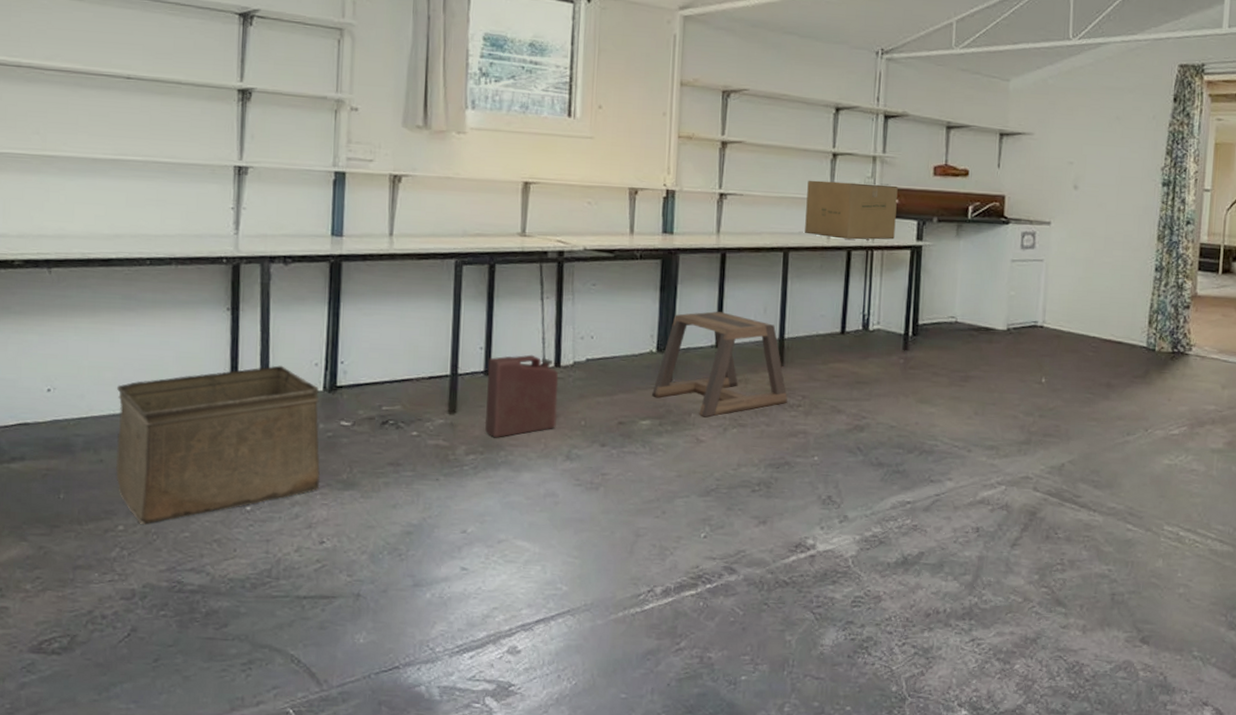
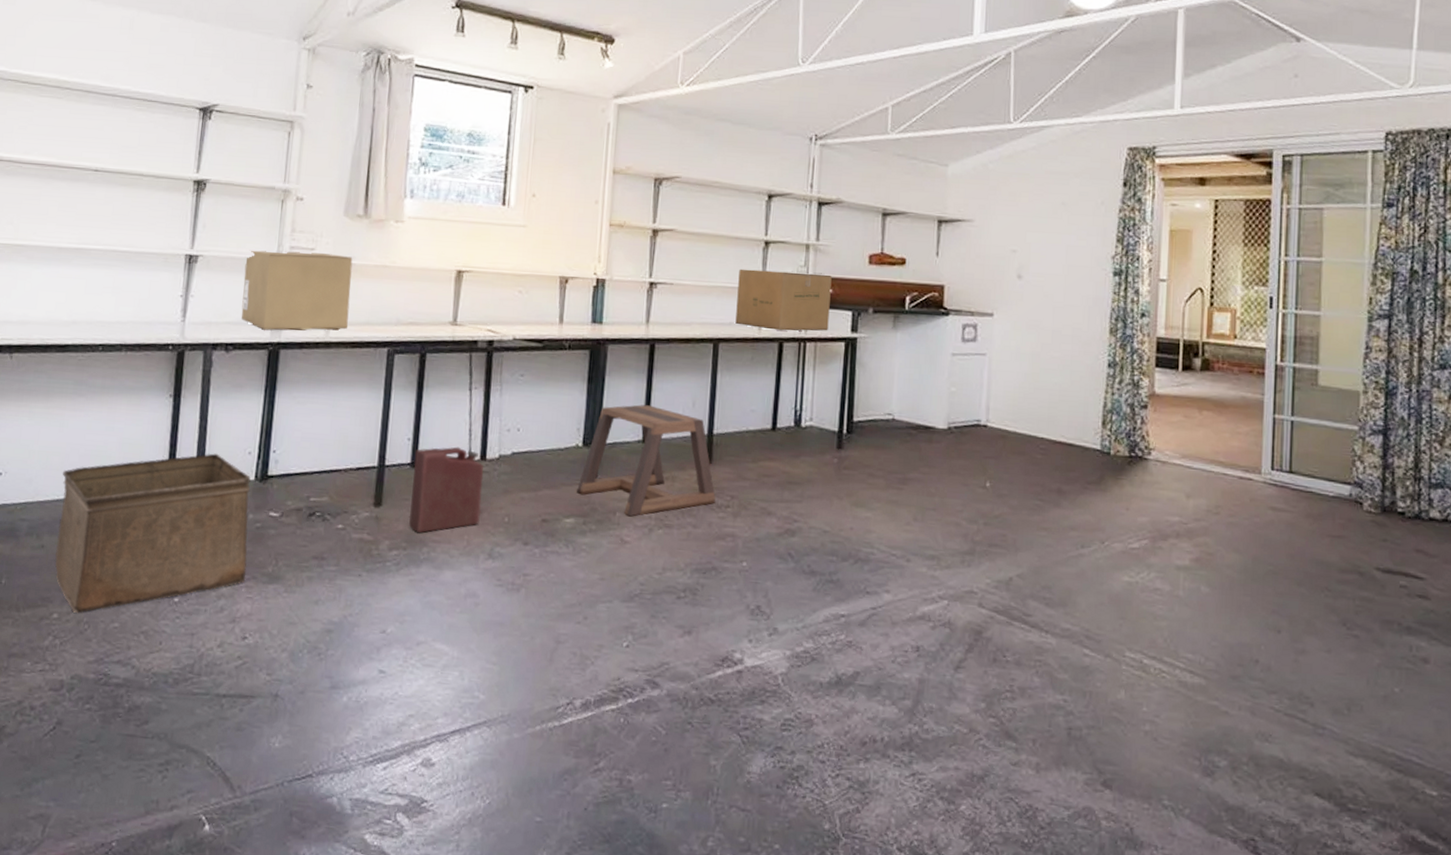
box: none [298,161,414,243] -> present [240,250,353,331]

